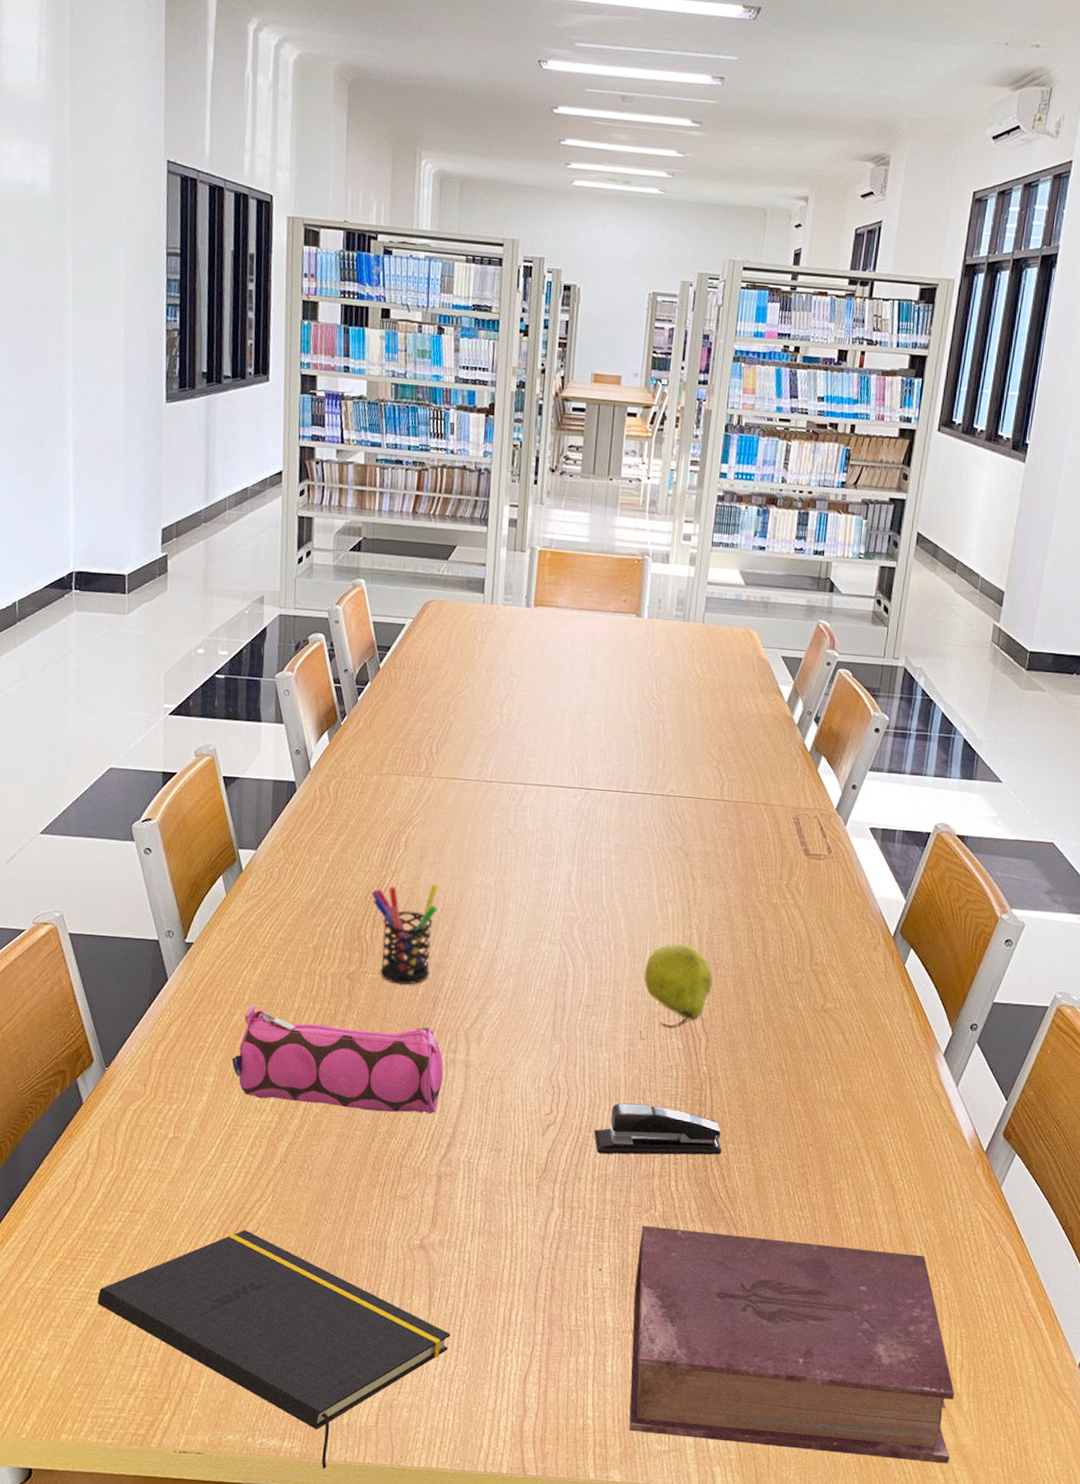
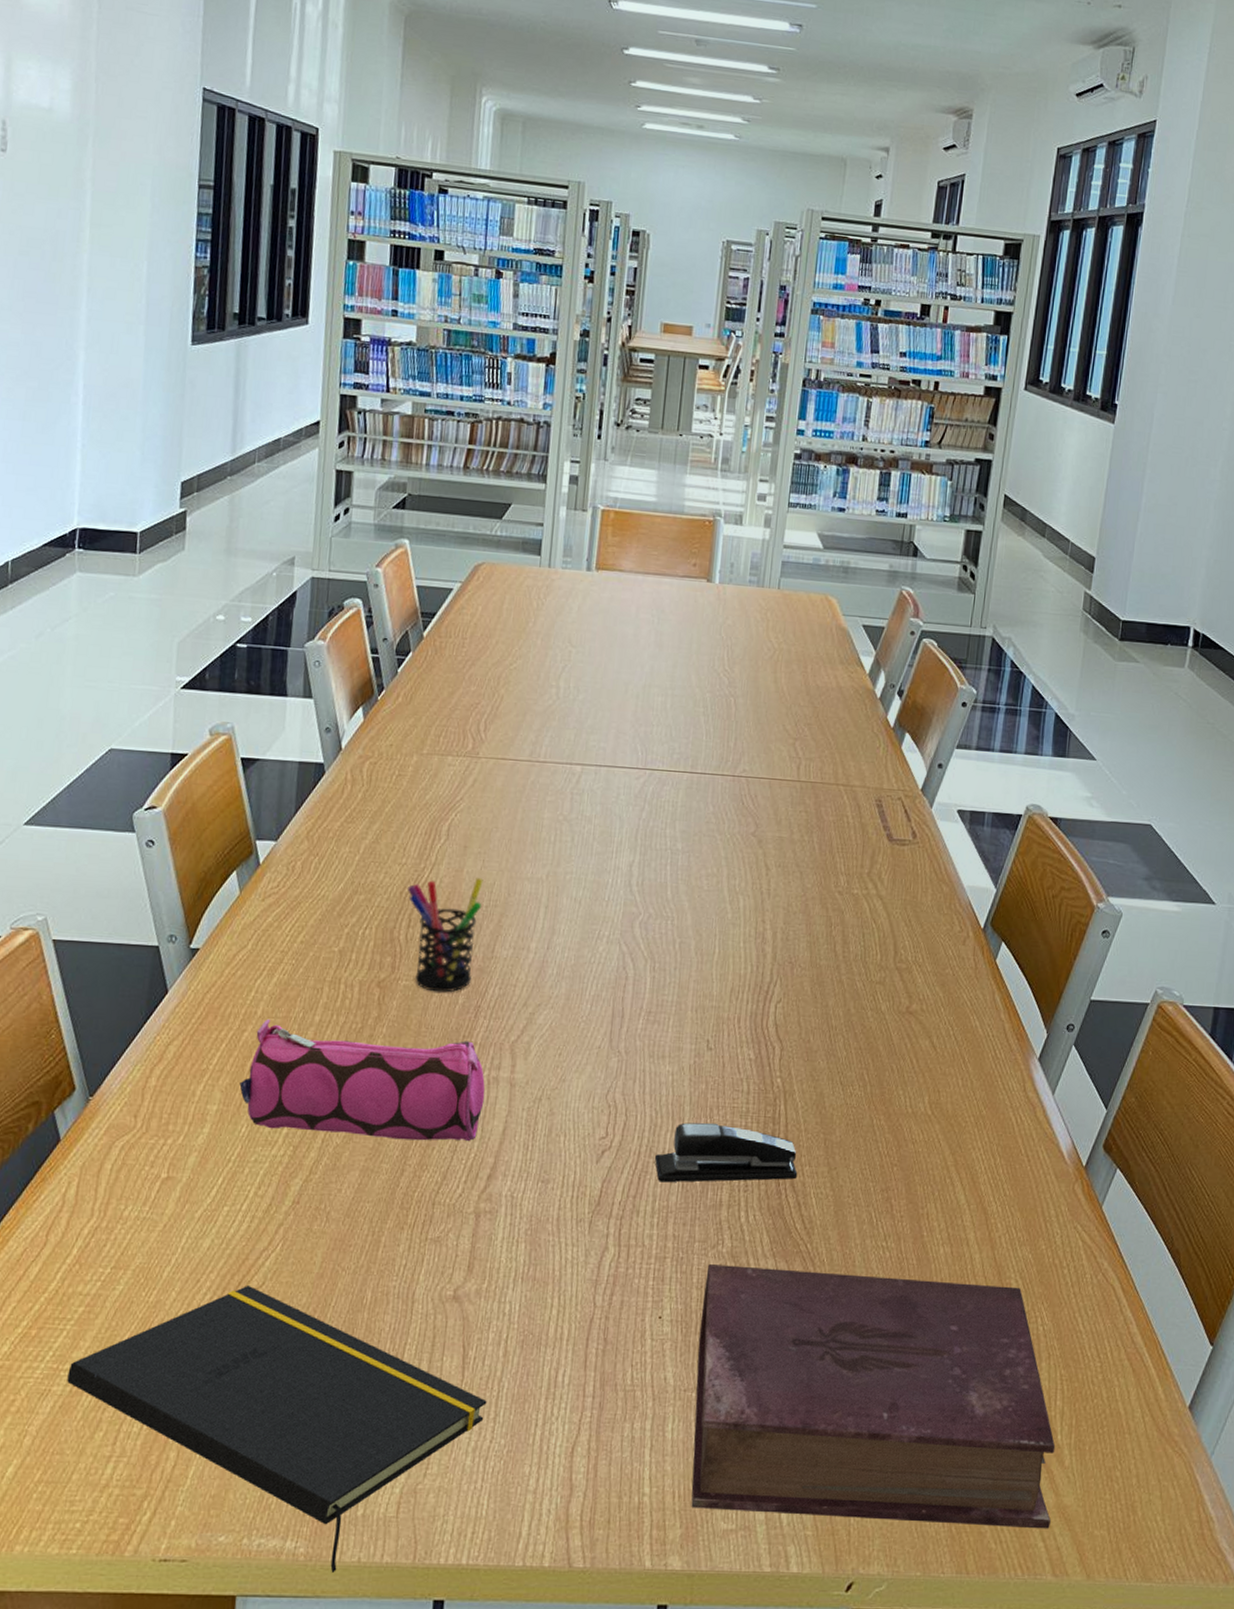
fruit: present [644,944,713,1029] -> none [712,941,788,1037]

